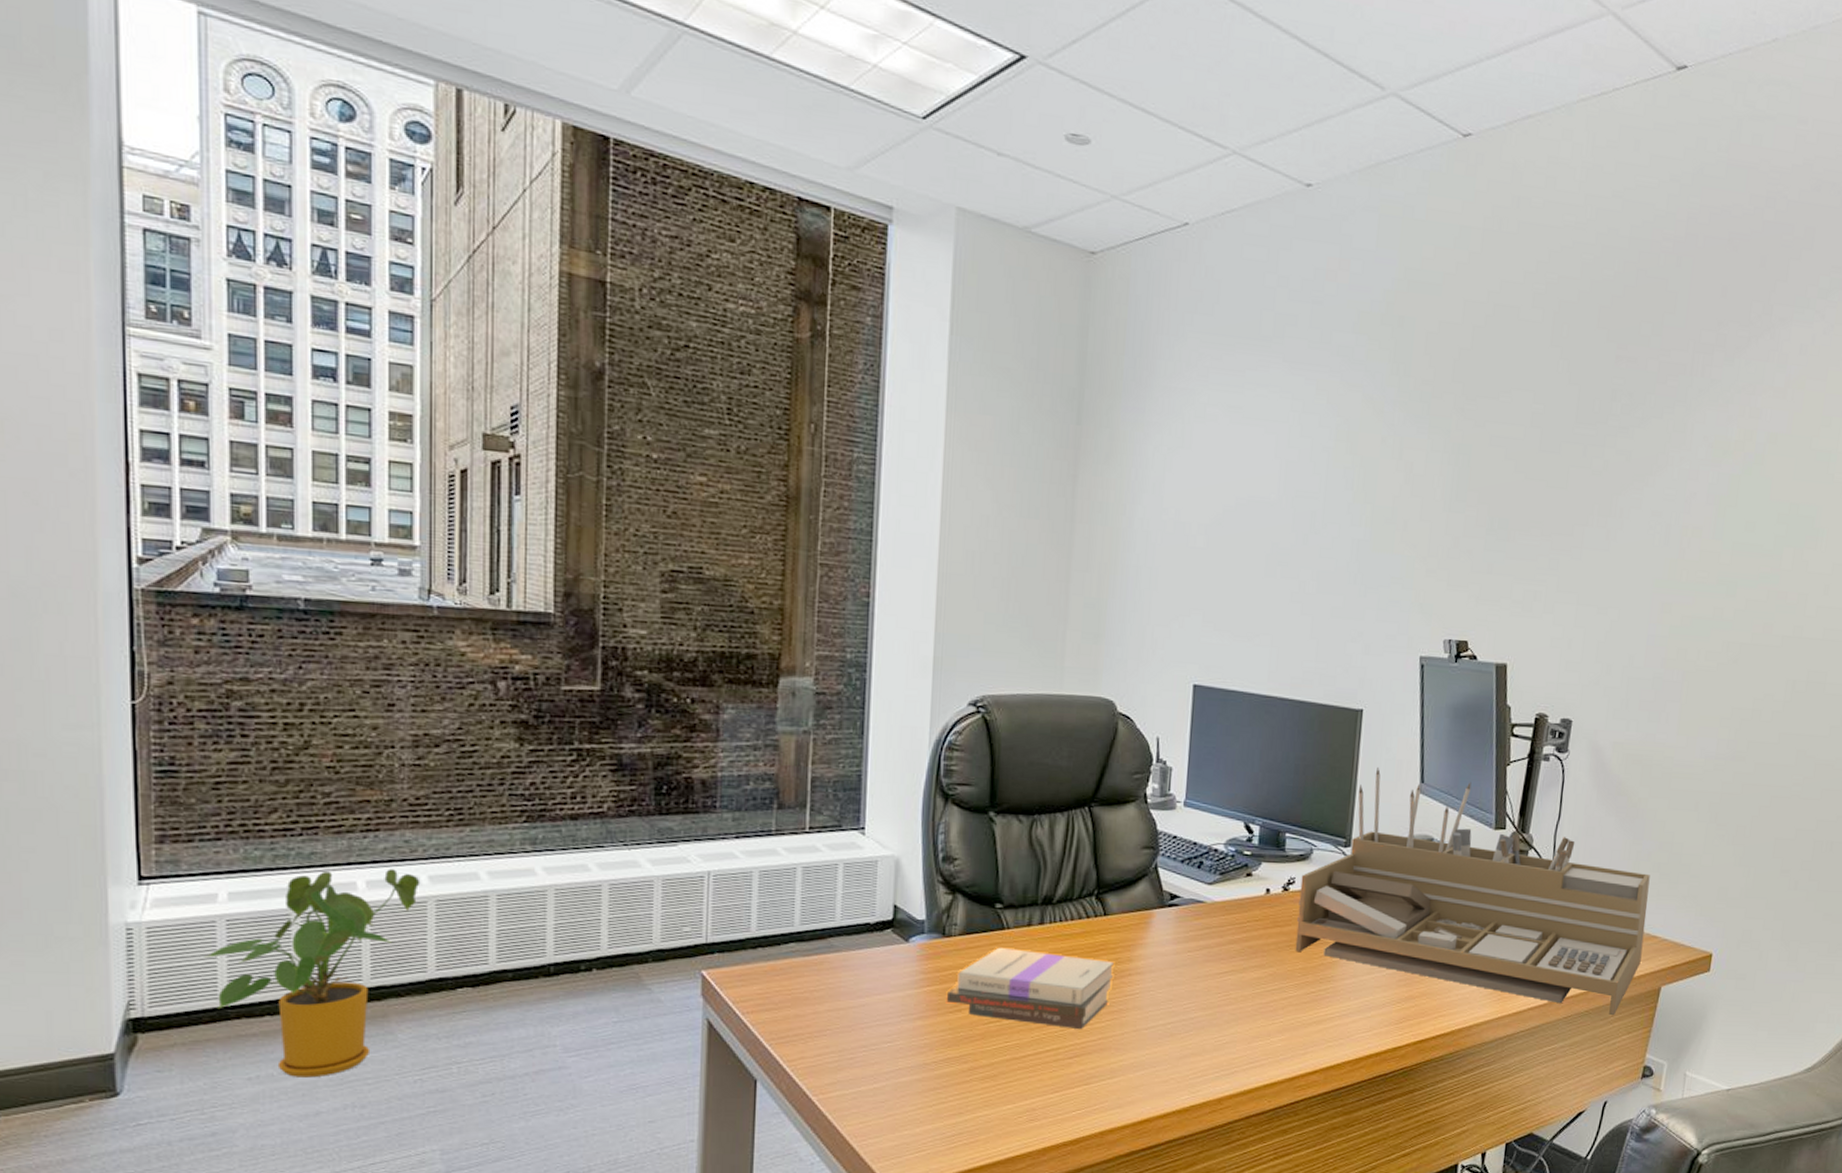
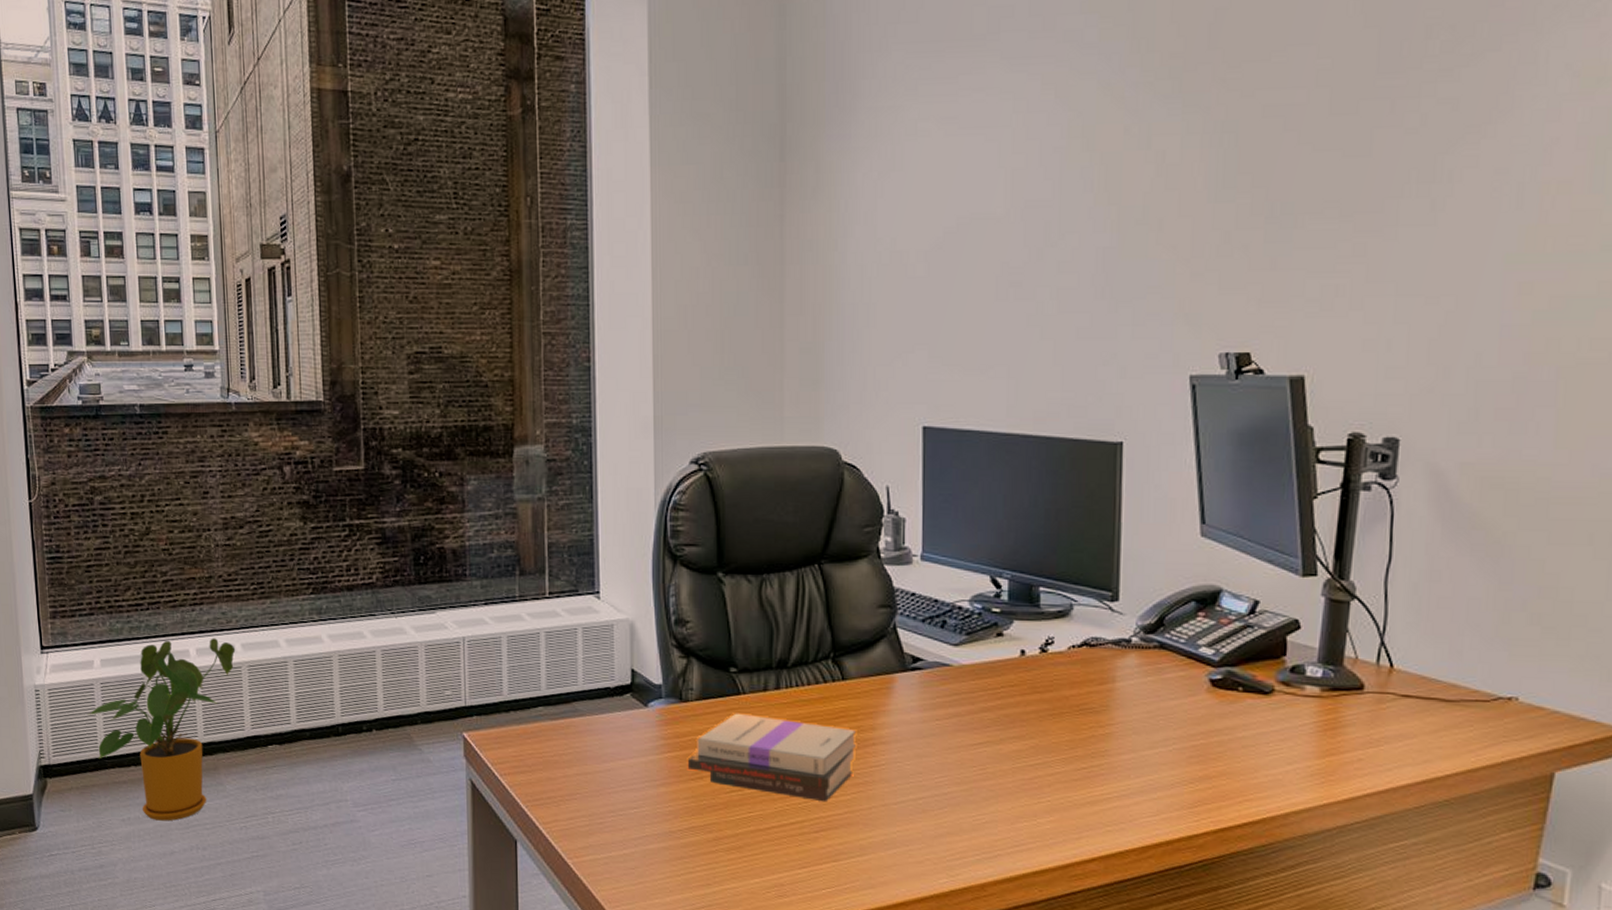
desk organizer: present [1295,766,1650,1016] -> none [1059,507,1527,808]

